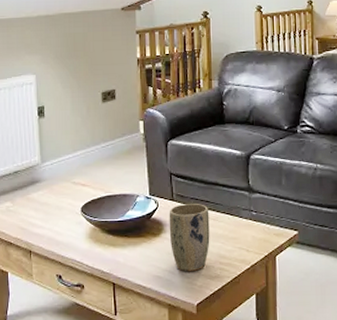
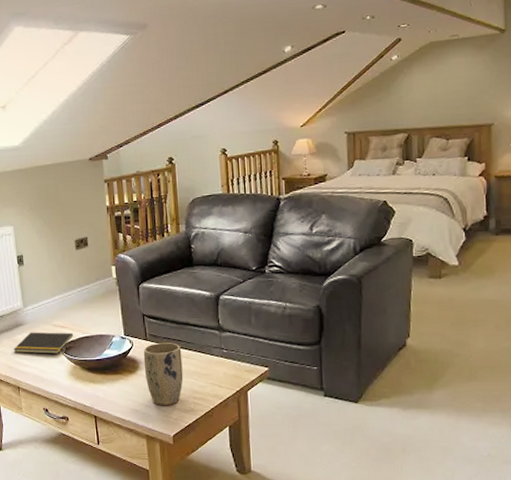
notepad: none [27,190,95,214] -> present [13,332,74,354]

